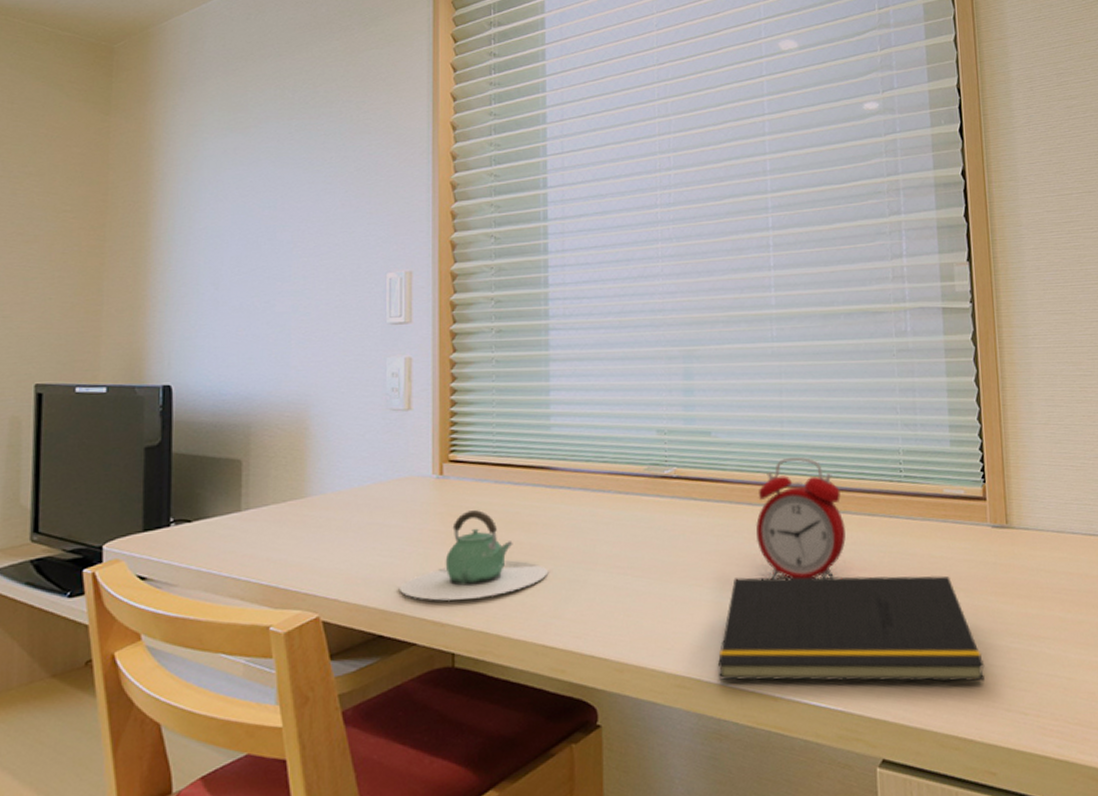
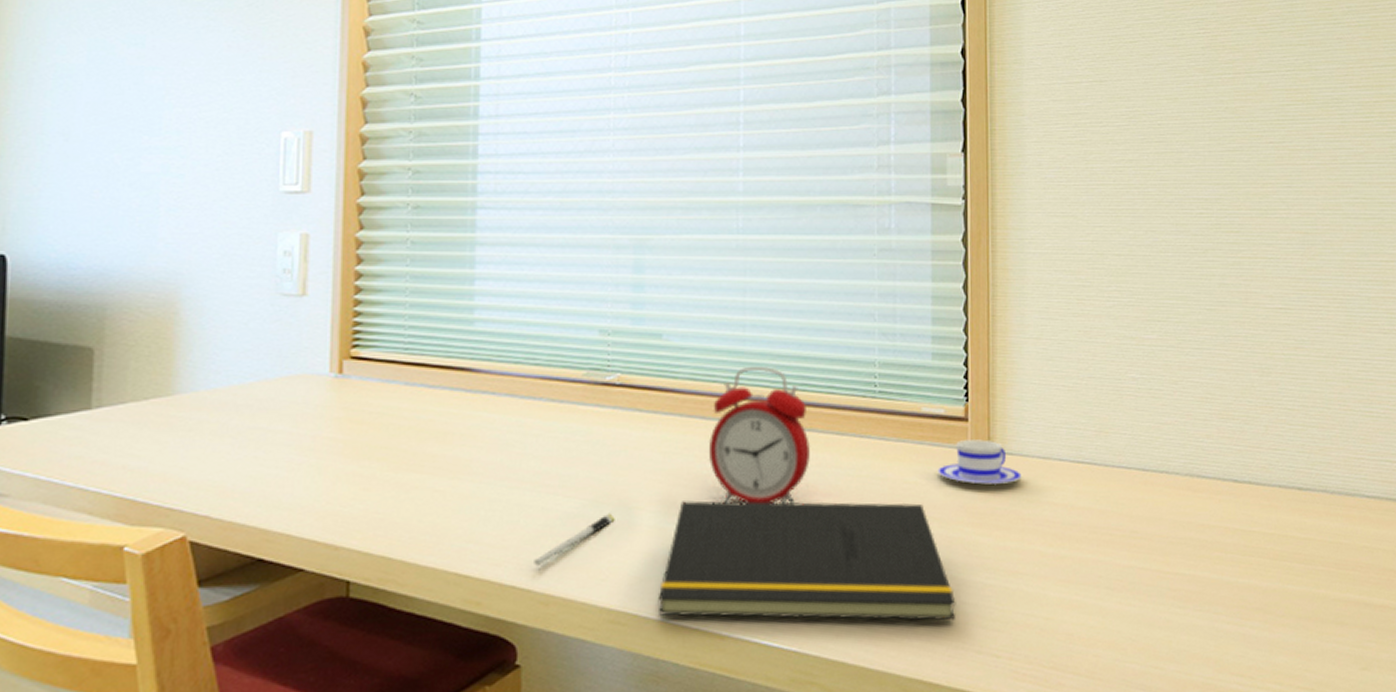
teapot: present [400,510,549,601] -> none [286,416,466,520]
pen: none [609,590,677,637] -> present [534,513,615,566]
teacup: none [961,516,1038,557] -> present [938,439,1022,485]

